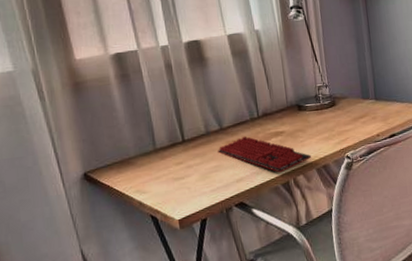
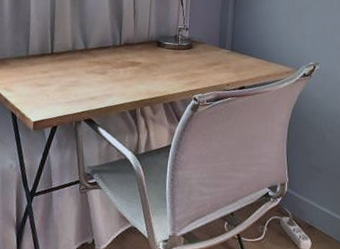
keyboard: present [218,136,312,173] -> none [79,59,161,100]

